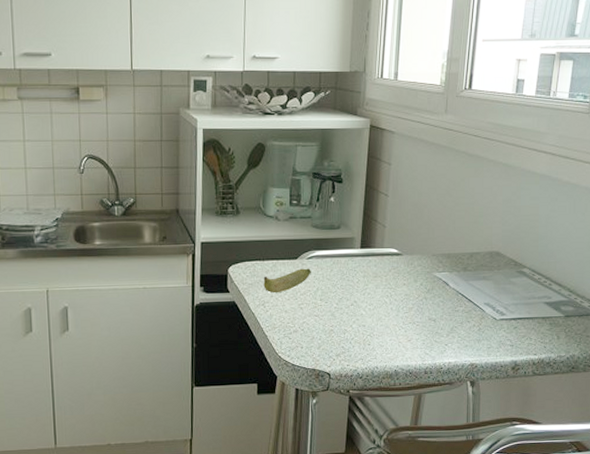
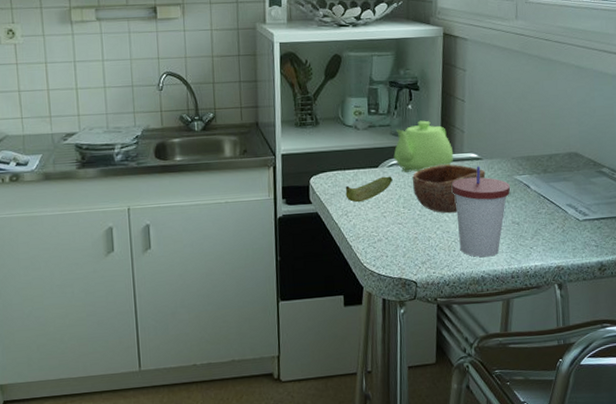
teapot: none [313,213,374,265] -> present [393,120,454,172]
bowl: none [331,258,405,308] -> present [413,164,486,214]
cup: none [370,261,429,352] -> present [451,166,511,257]

